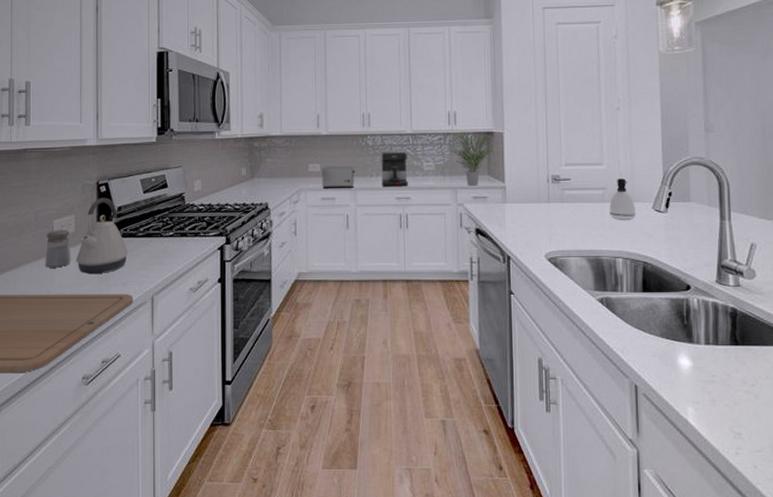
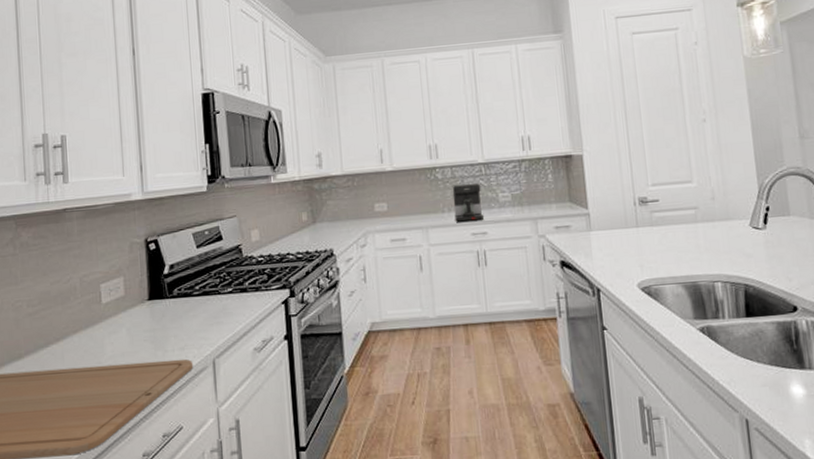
salt shaker: present [45,229,71,268] -> none [93,293,123,337]
kettle: present [76,198,128,274] -> none [127,256,184,341]
toaster: present [322,165,356,189] -> none [389,202,427,230]
potted plant: present [449,133,495,186] -> none [525,156,575,215]
soap dispenser: present [609,179,636,221] -> none [703,195,732,242]

